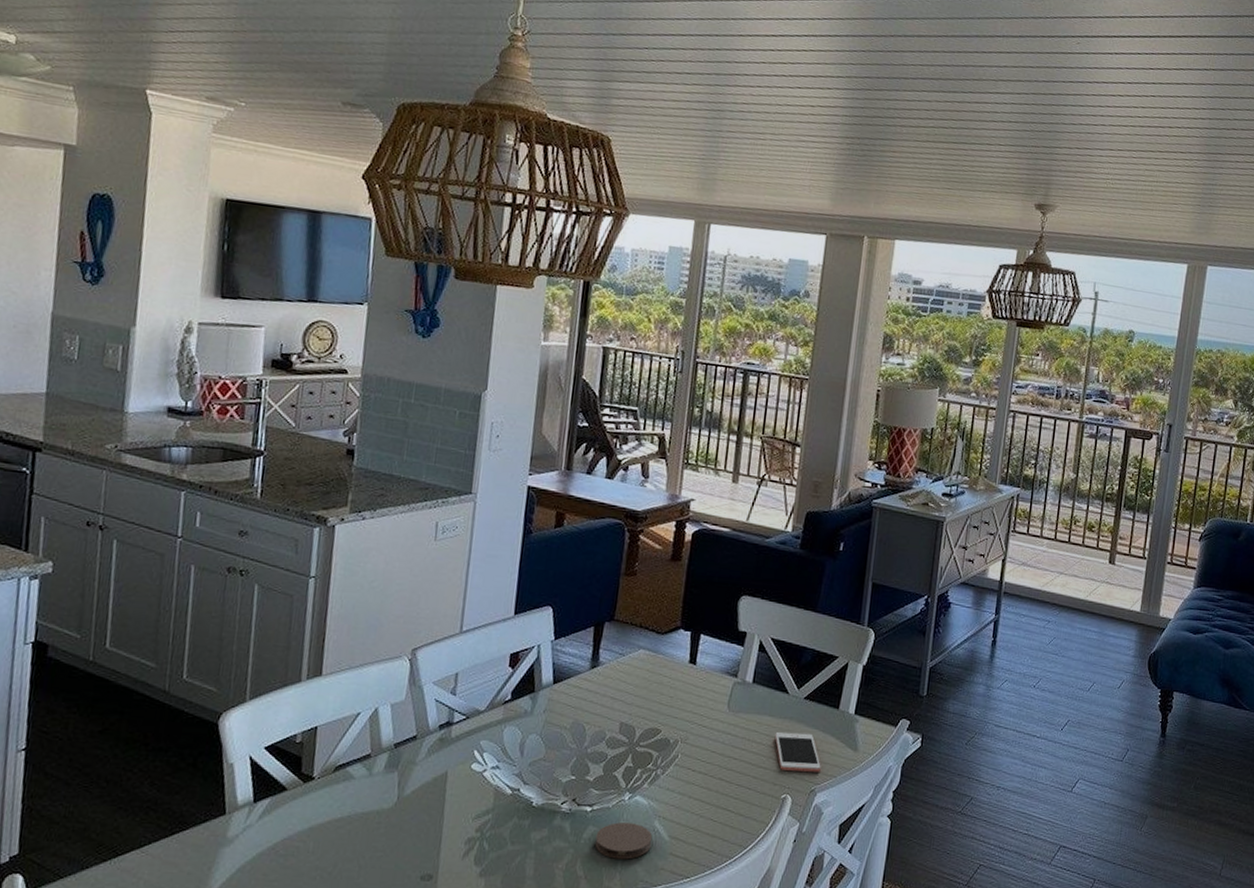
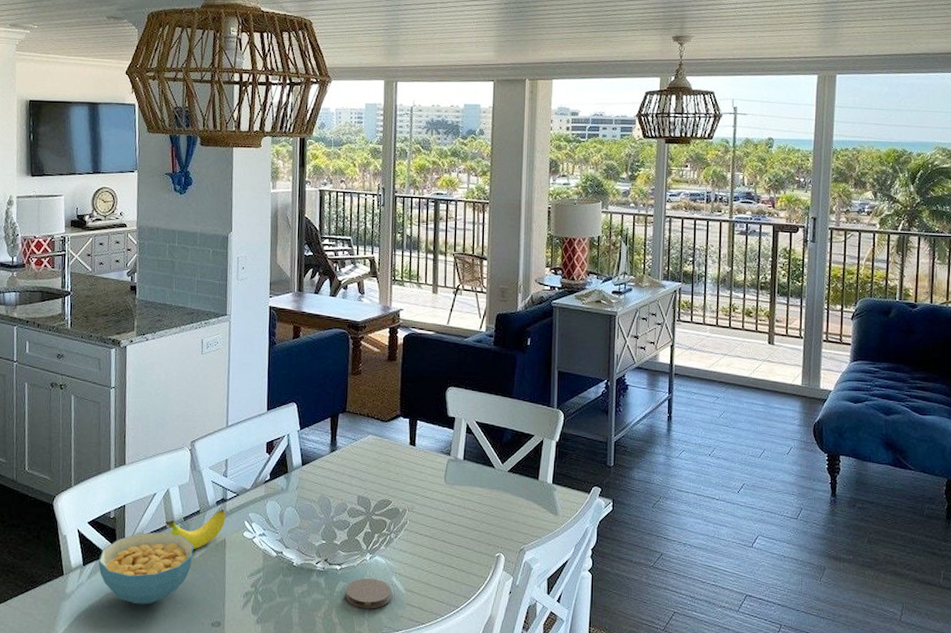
cereal bowl: none [274,761,405,853] -> present [98,532,193,605]
banana: none [369,735,450,785] -> present [165,509,226,550]
cell phone: present [774,732,821,772] -> none [486,500,527,534]

